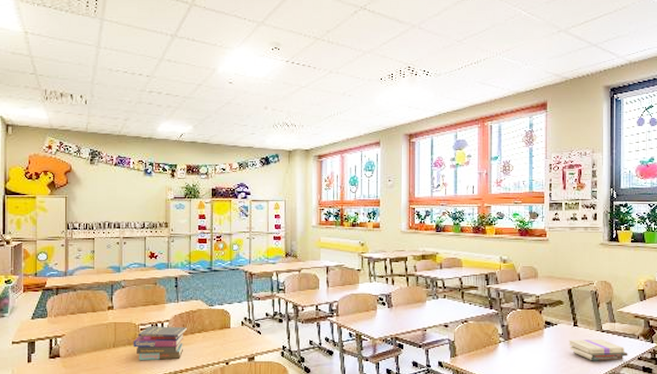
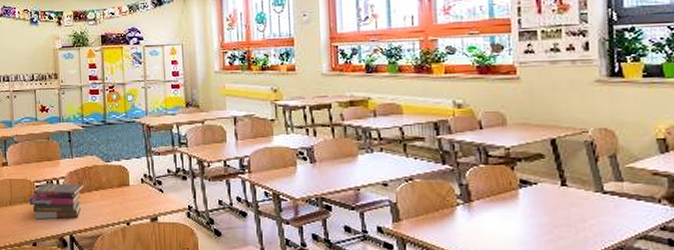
books: present [569,338,628,361] -> none [555,202,645,231]

